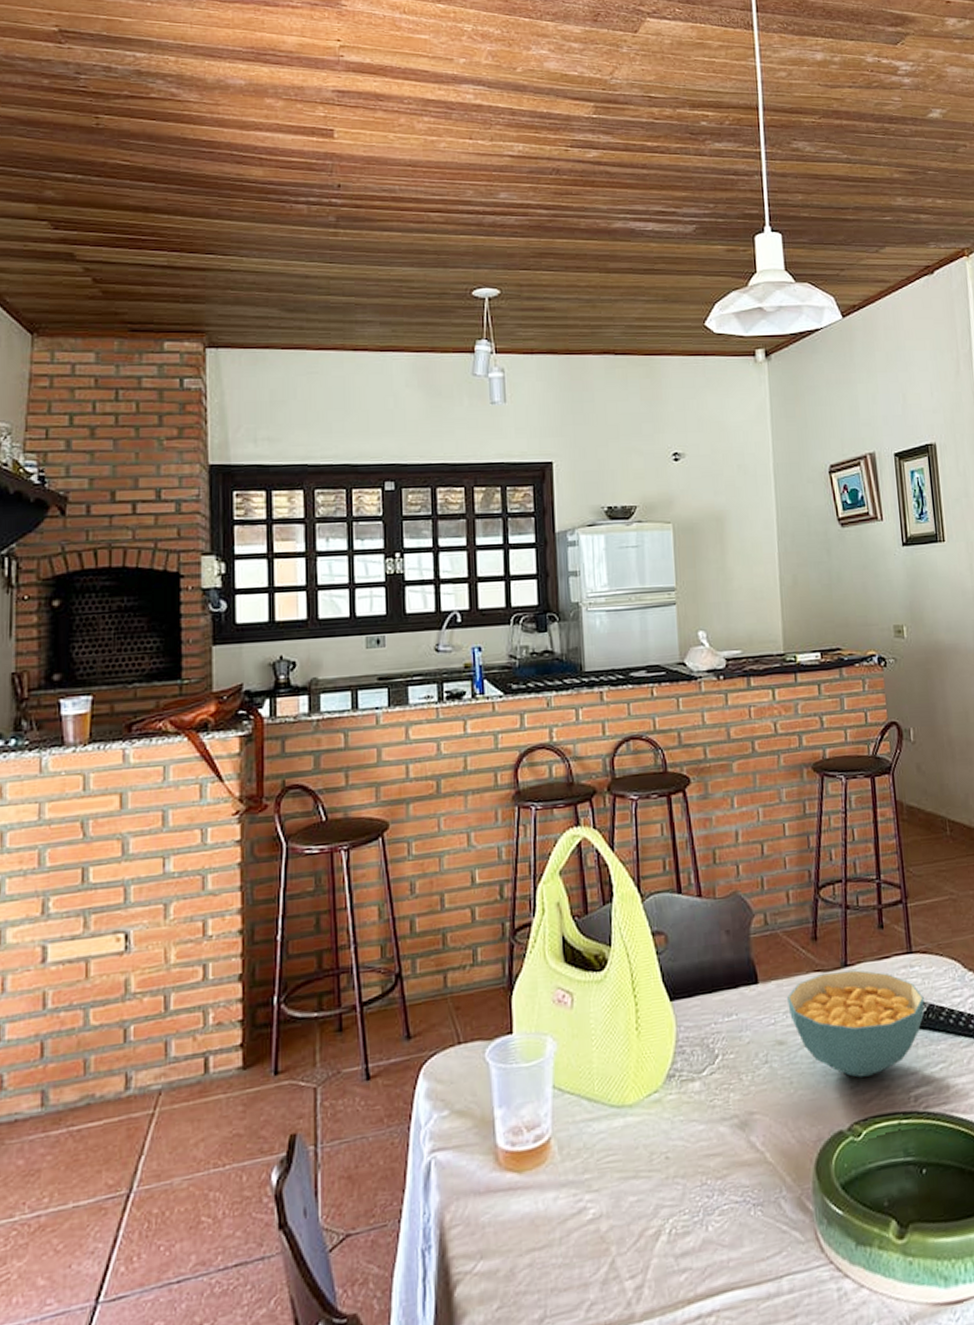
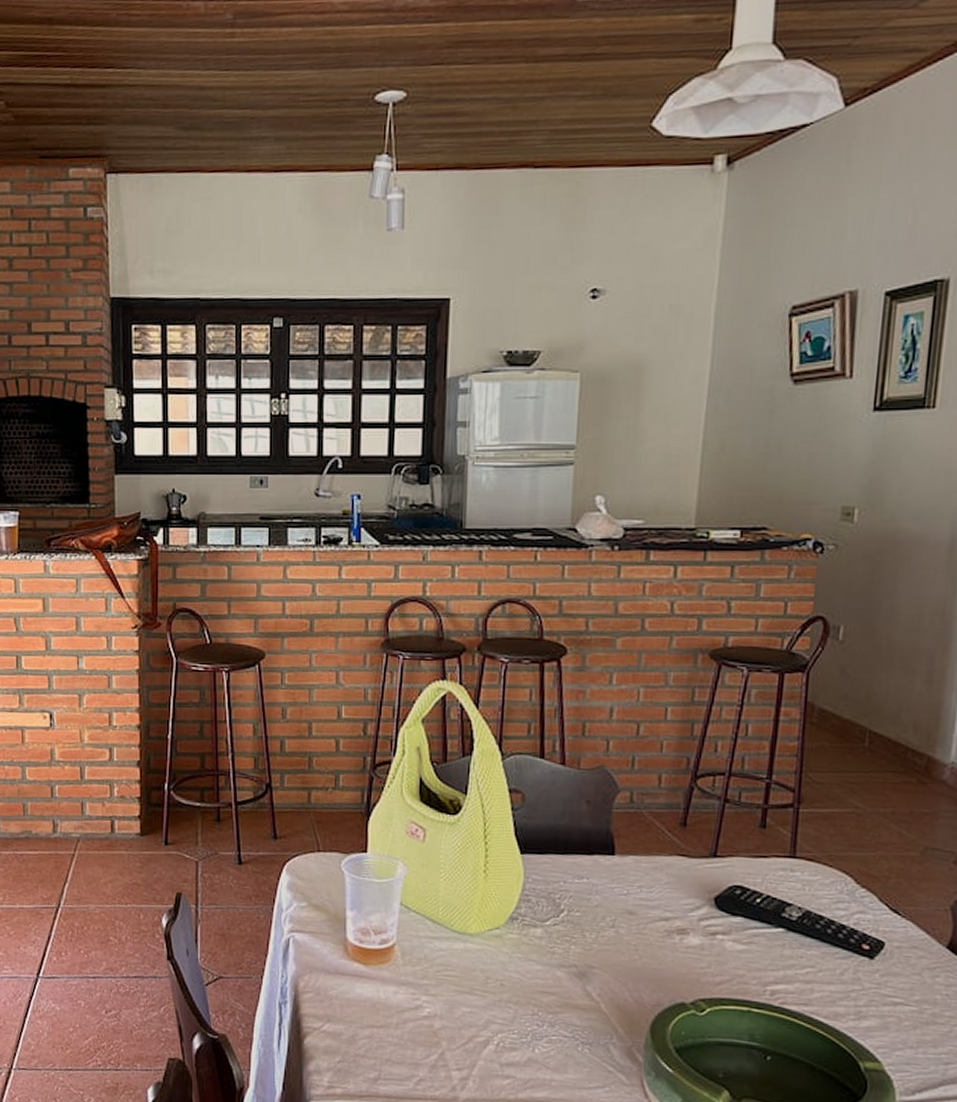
cereal bowl: present [787,970,925,1078] -> none [644,859,801,962]

